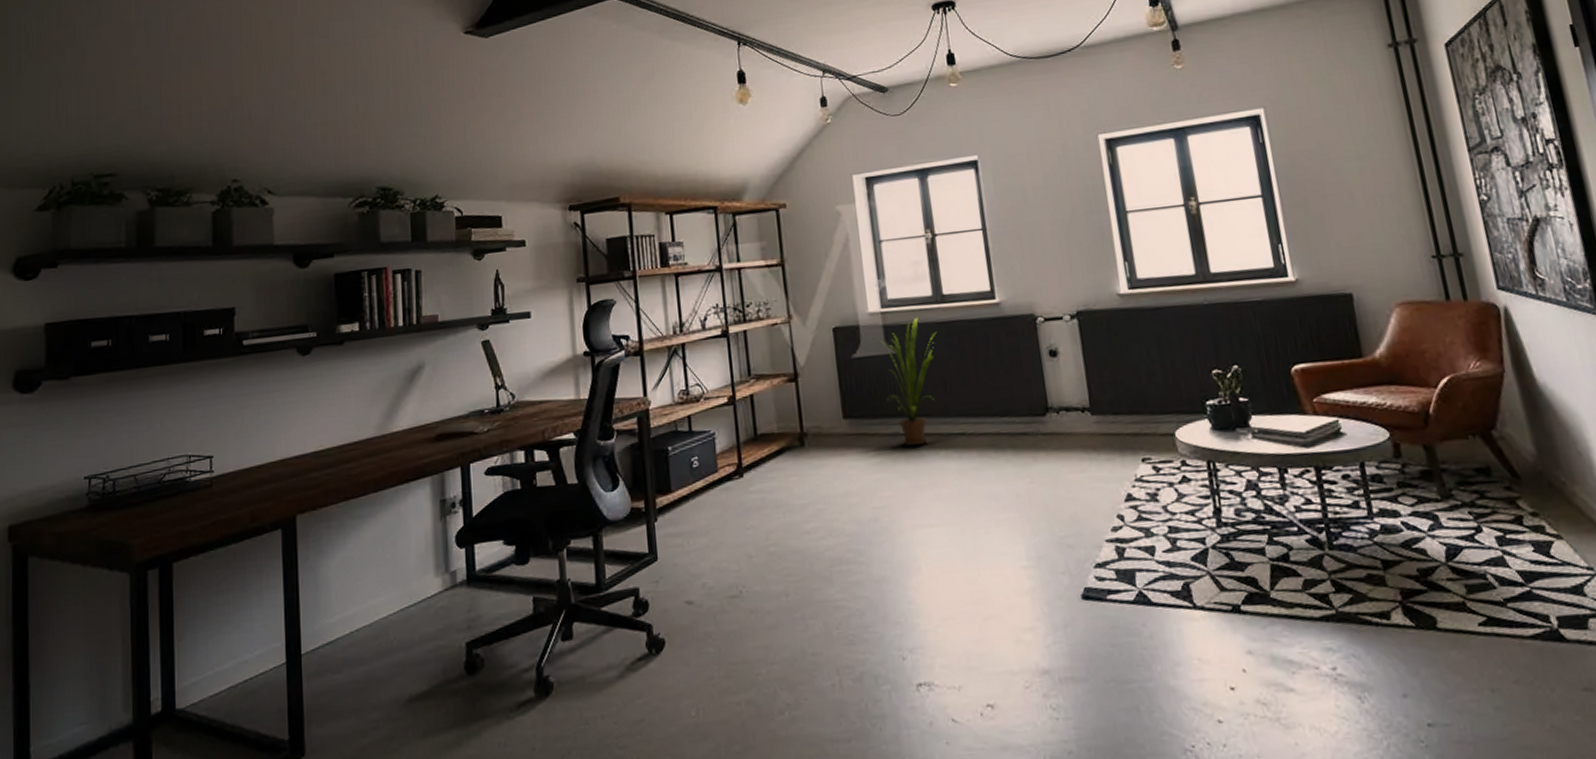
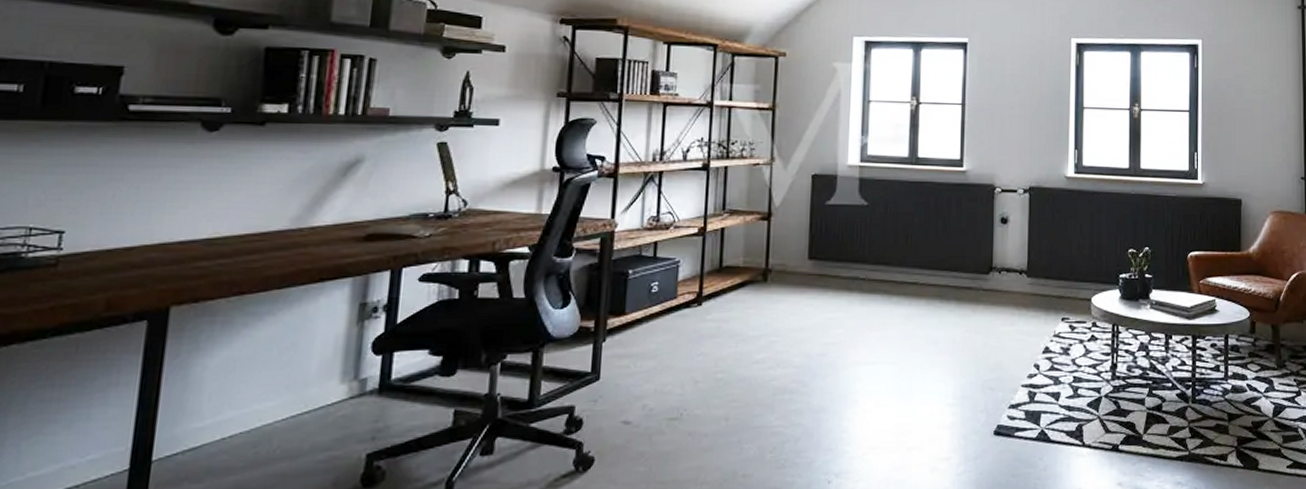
house plant: present [873,317,937,446] -> none [848,174,907,291]

